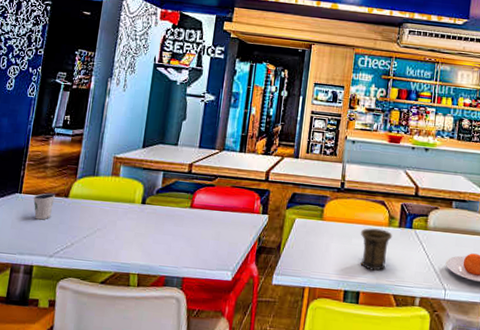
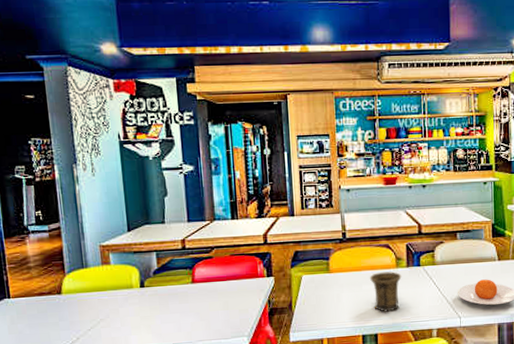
dixie cup: present [33,193,55,220] -> none [24,292,48,321]

